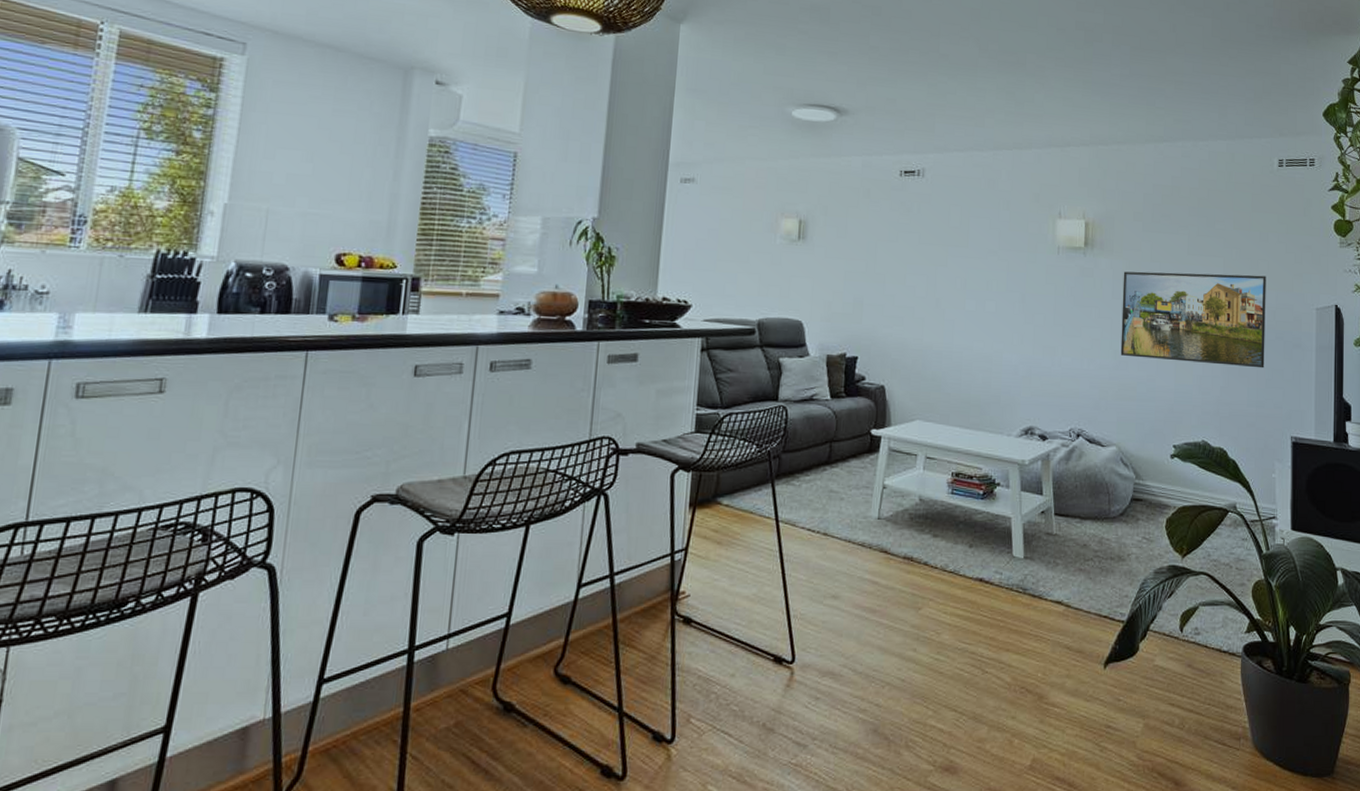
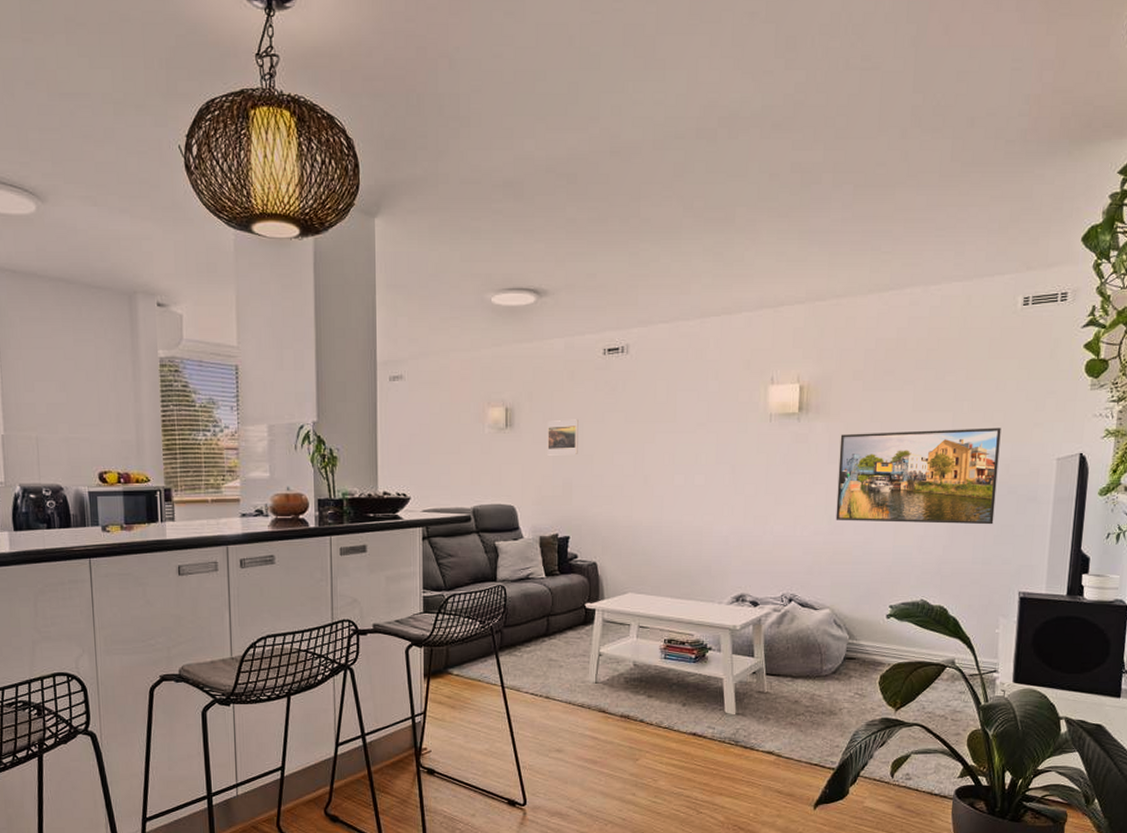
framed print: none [839,236,873,273] -> present [547,419,579,456]

